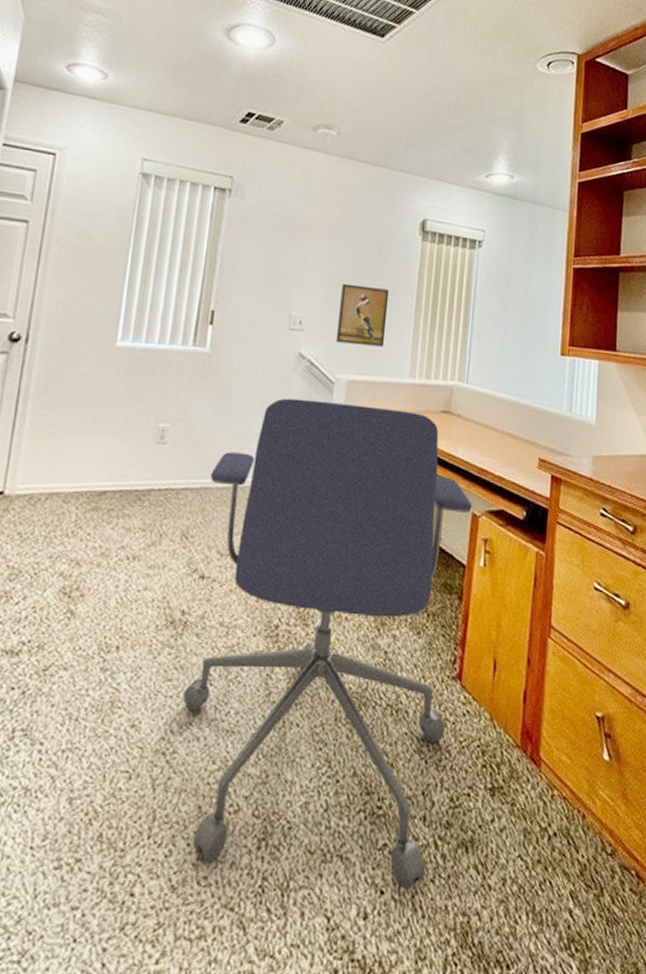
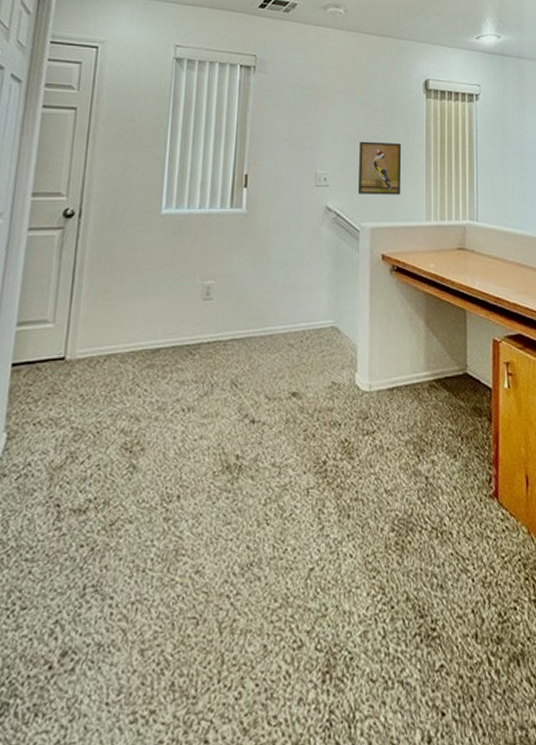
office chair: present [183,398,472,890] -> none [243,248,492,709]

